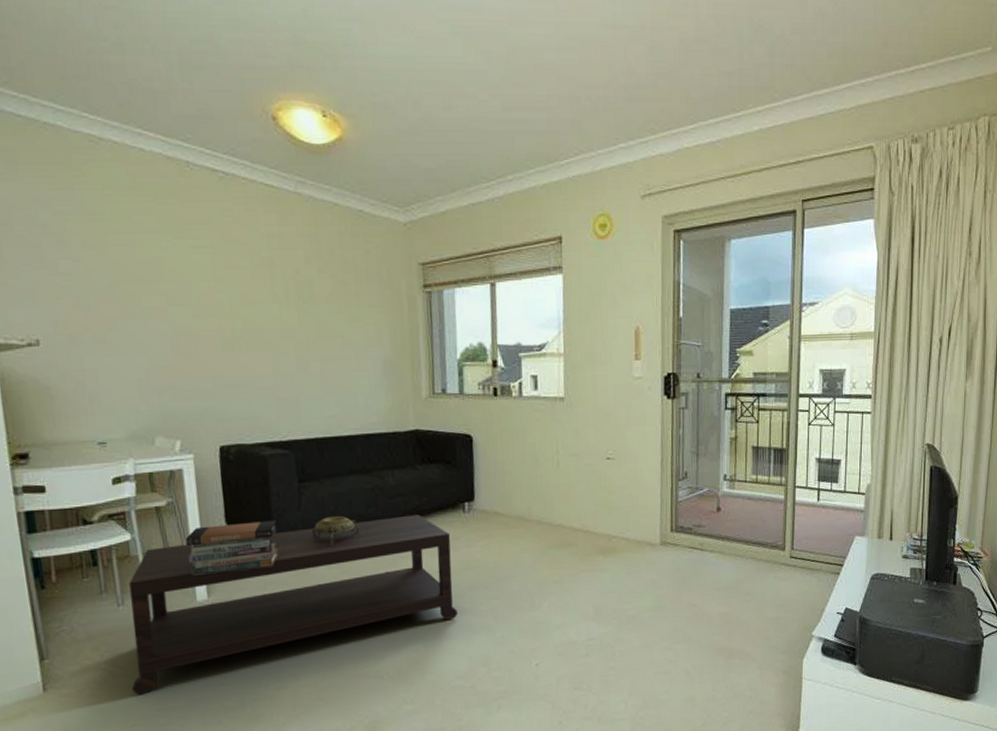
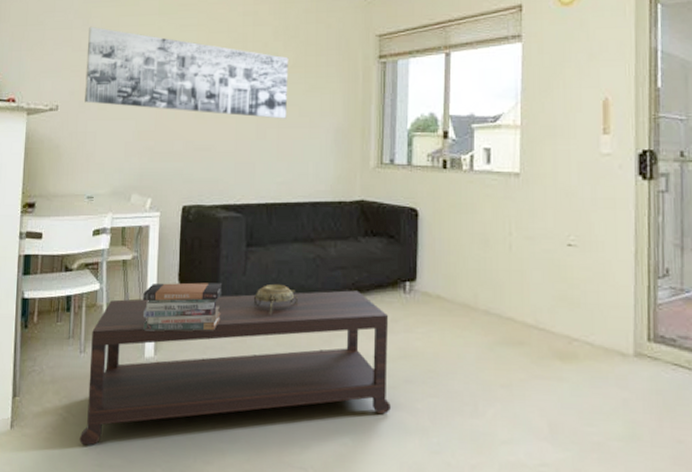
wall art: none [65,244,329,351] -> present [85,26,289,119]

